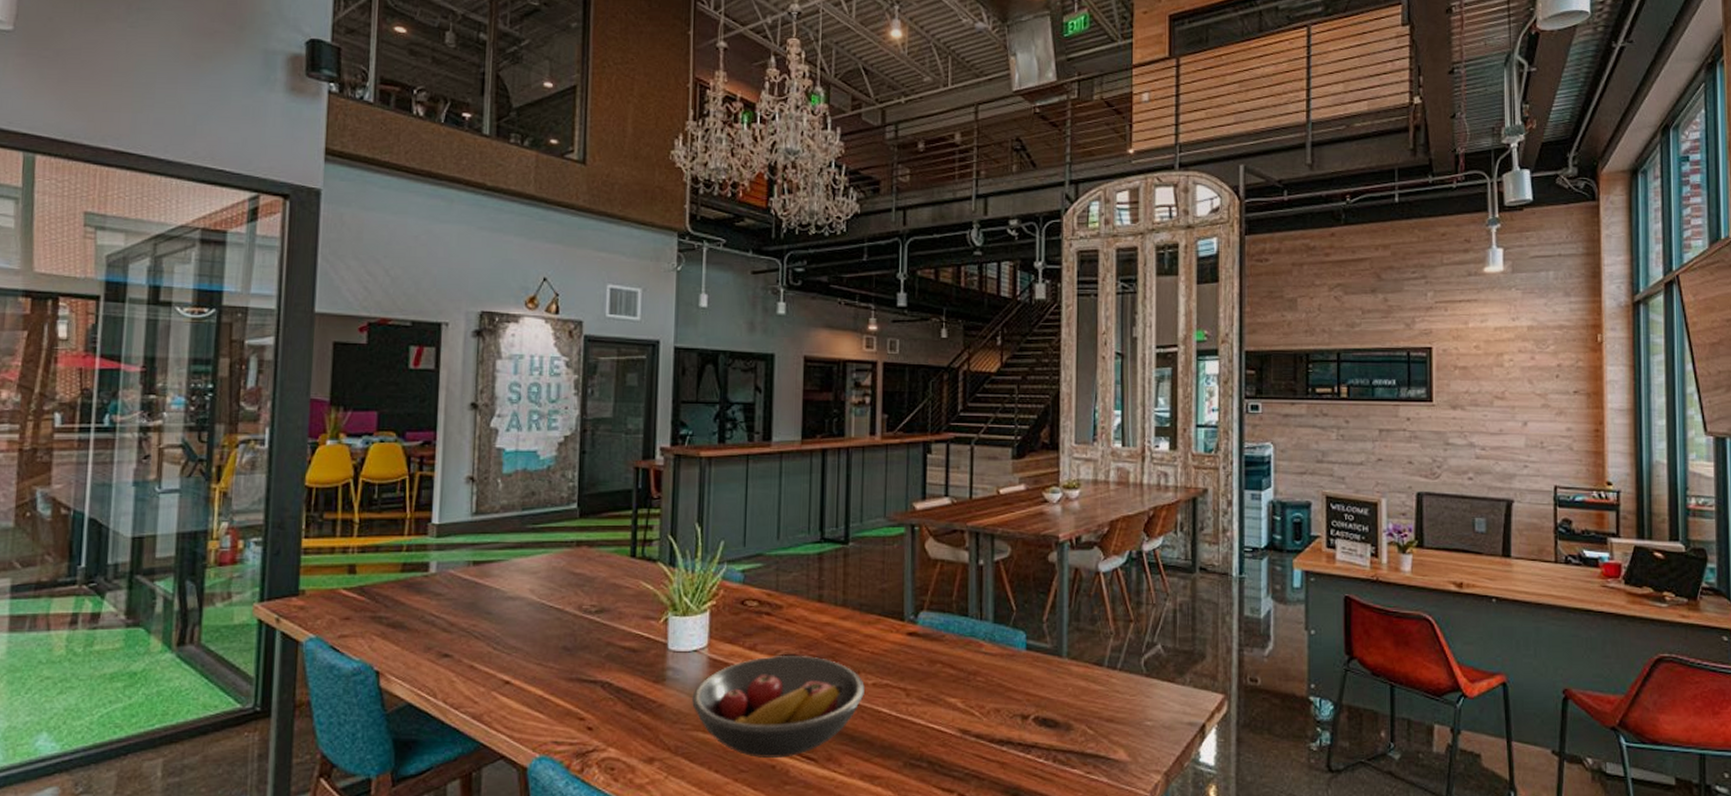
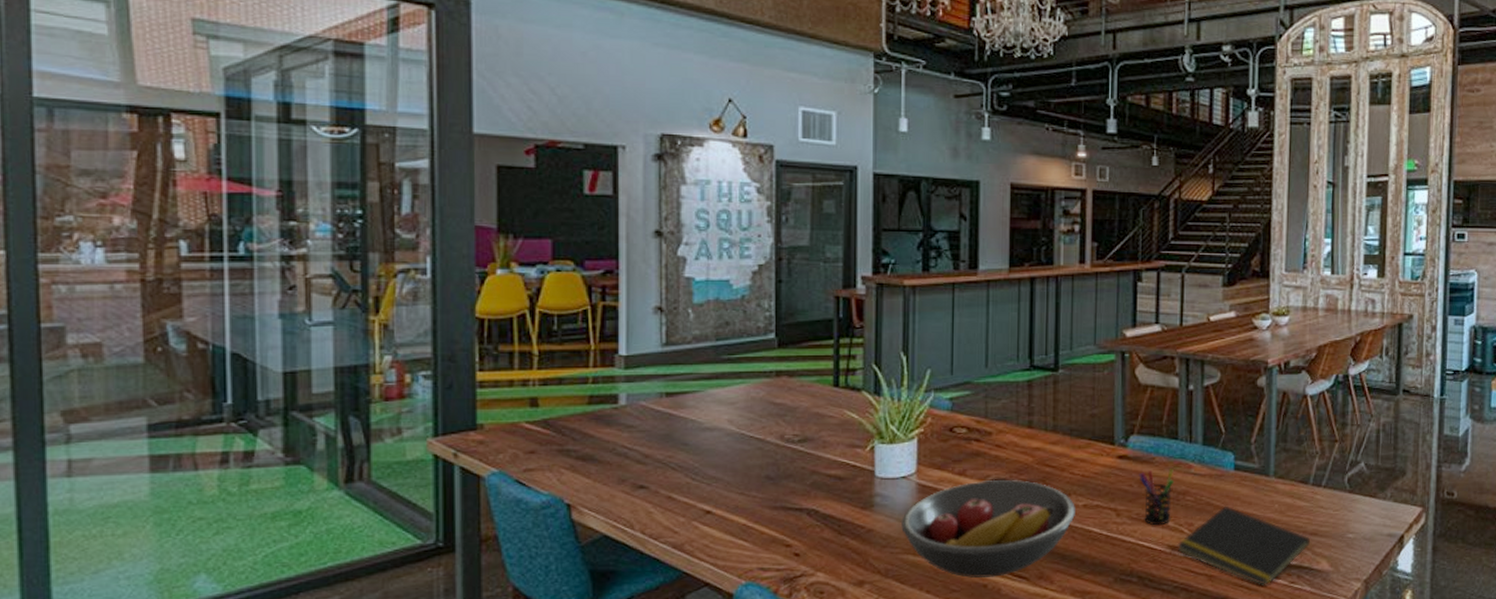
pen holder: none [928,646,965,708] -> present [1139,468,1175,526]
notepad: none [968,688,1107,775] -> present [1177,505,1311,585]

